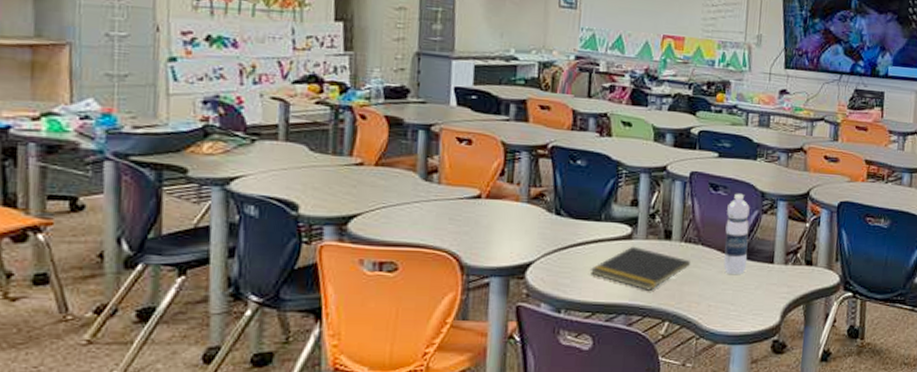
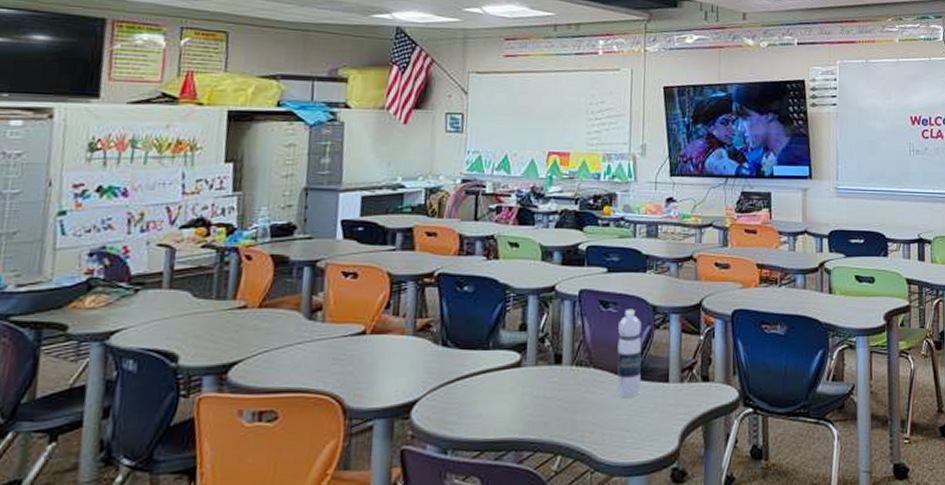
notepad: present [589,246,691,291] -> none [477,374,583,422]

